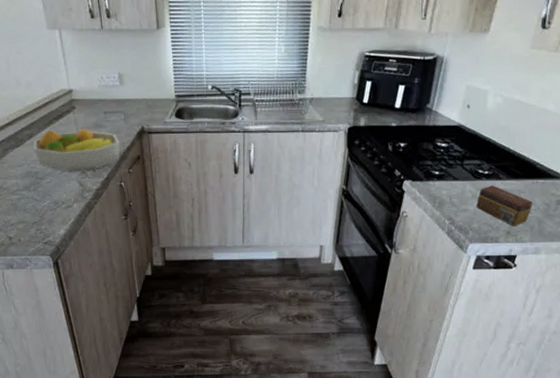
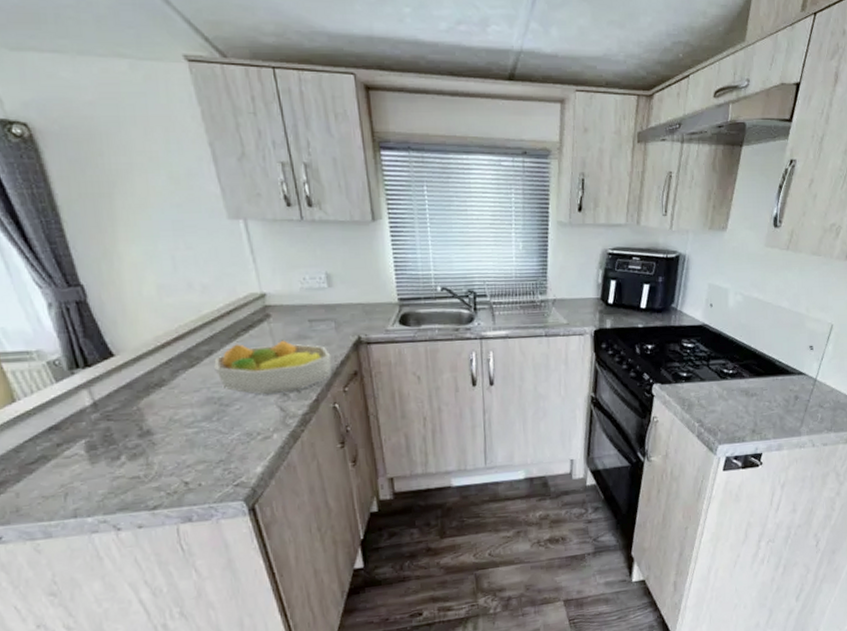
tea box: present [476,185,532,227] -> none [723,384,774,425]

